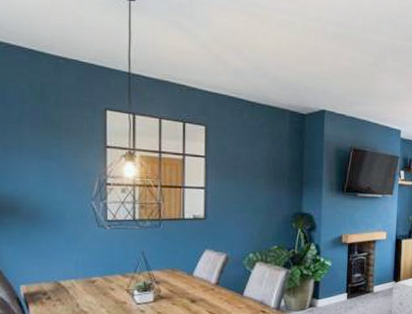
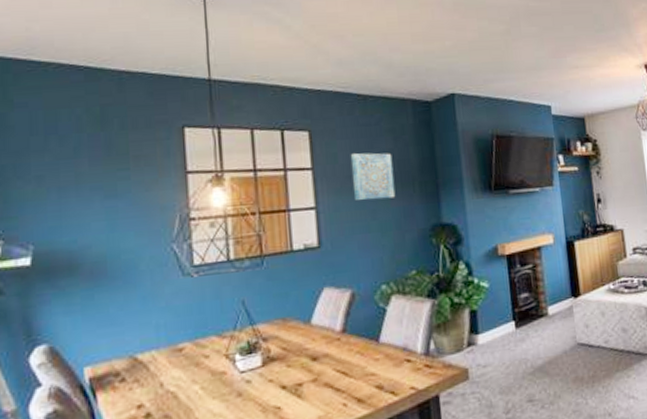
wall art: none [235,148,269,188] -> present [350,152,396,201]

